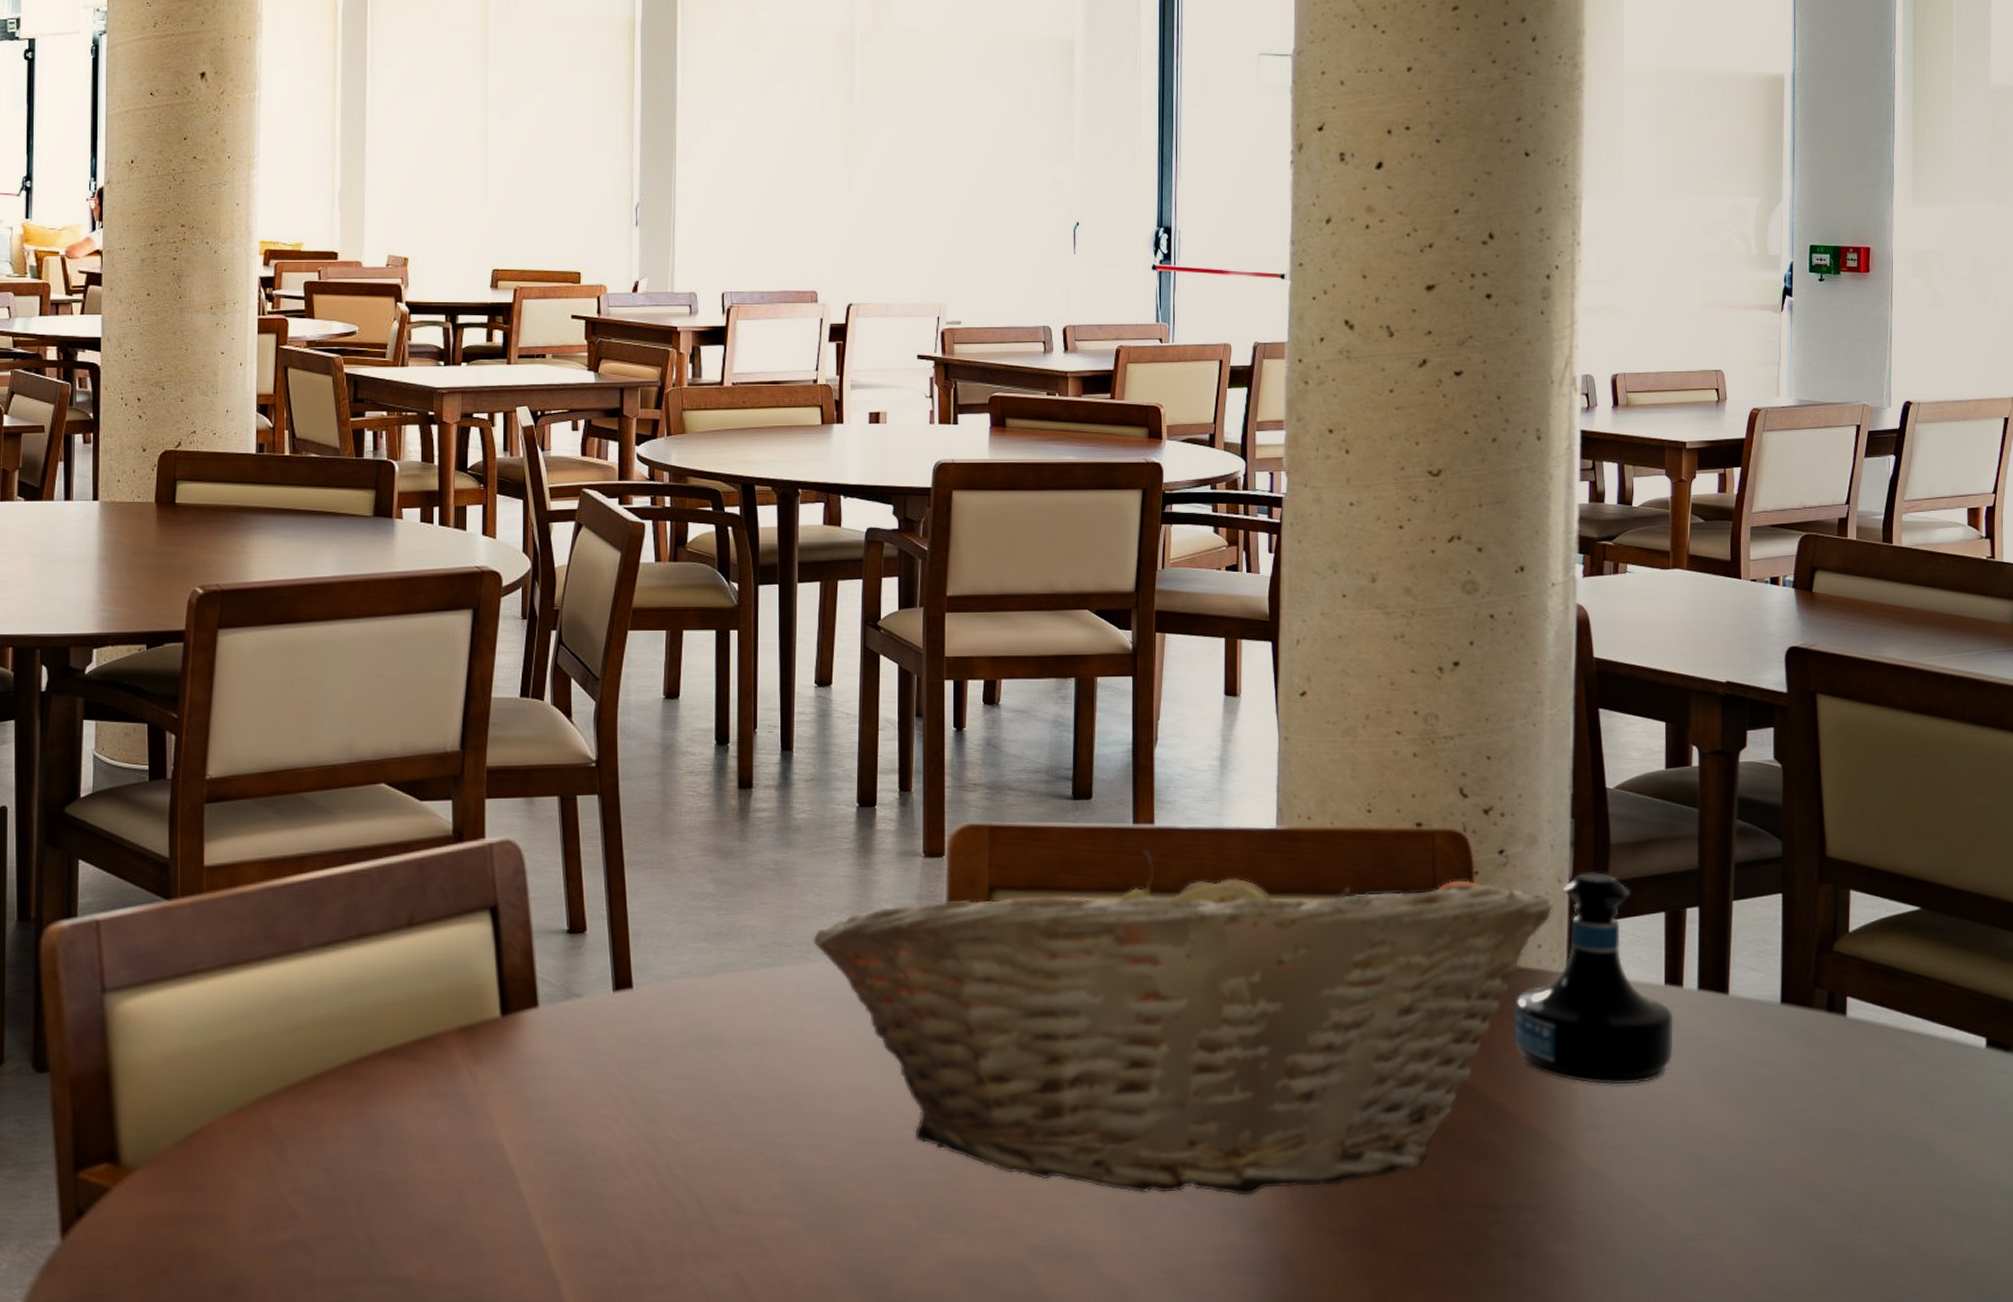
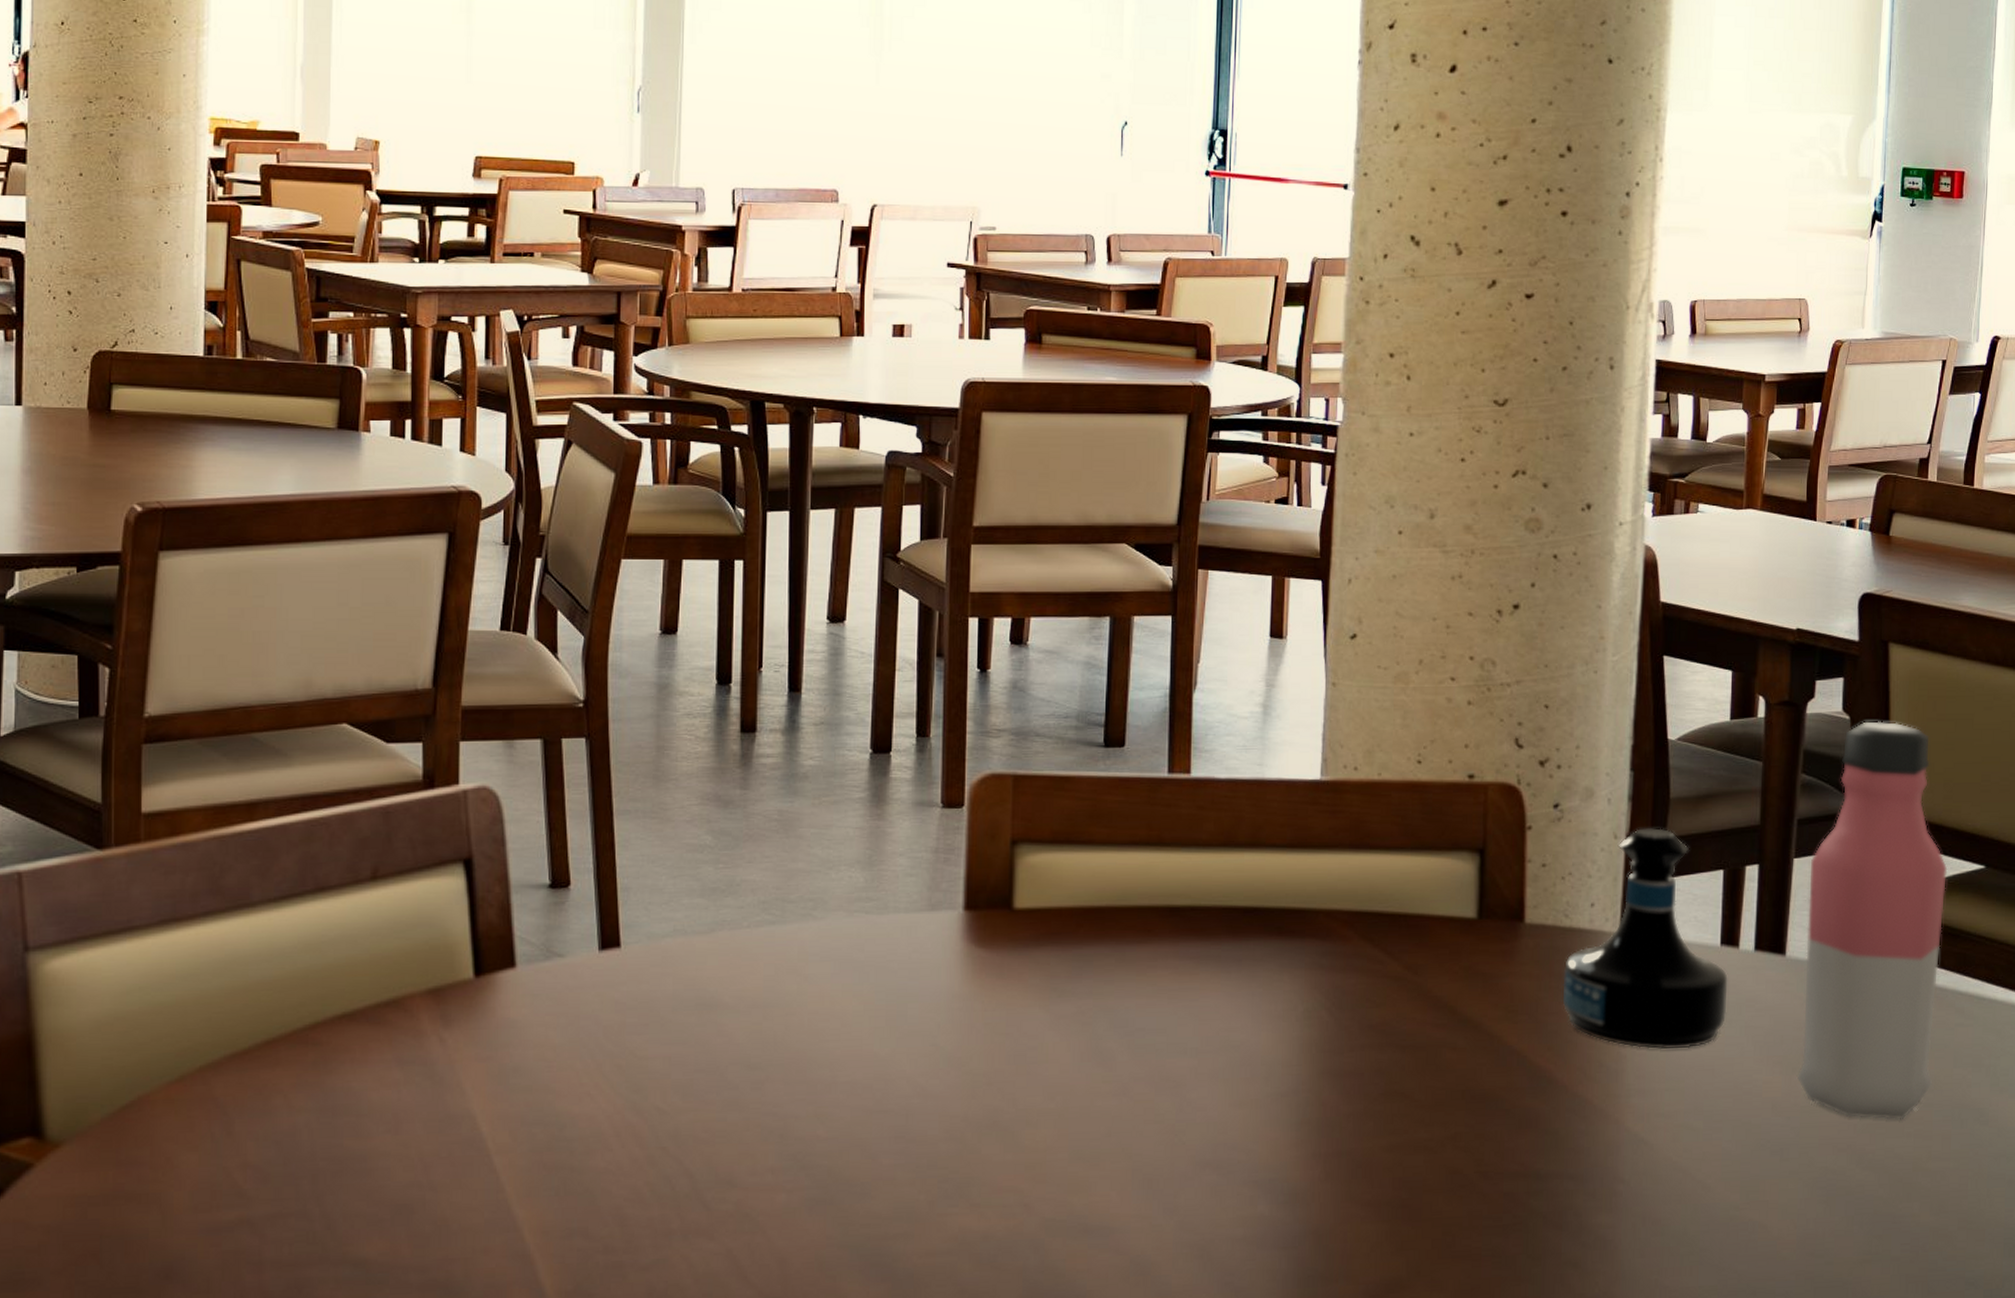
fruit basket: present [813,850,1553,1196] -> none [819,801,1608,1166]
water bottle: none [1744,769,1884,1154] -> present [1796,721,1948,1120]

